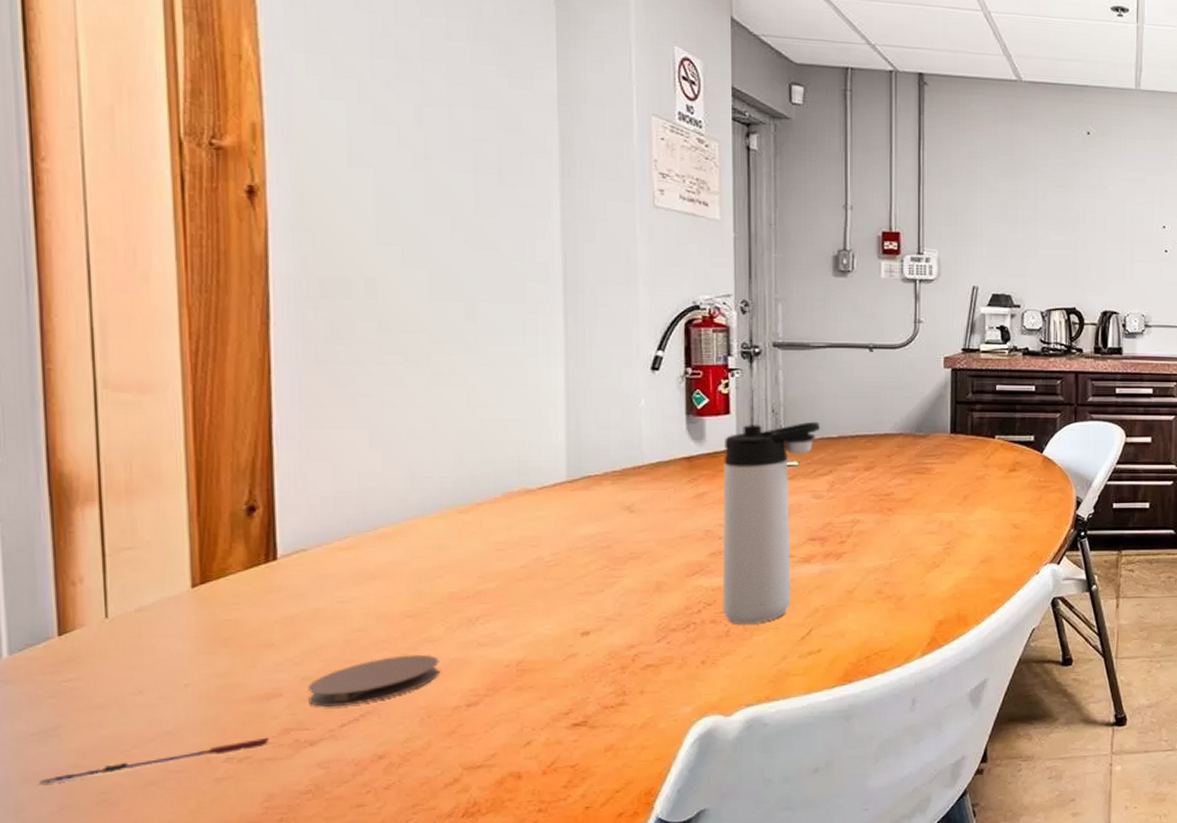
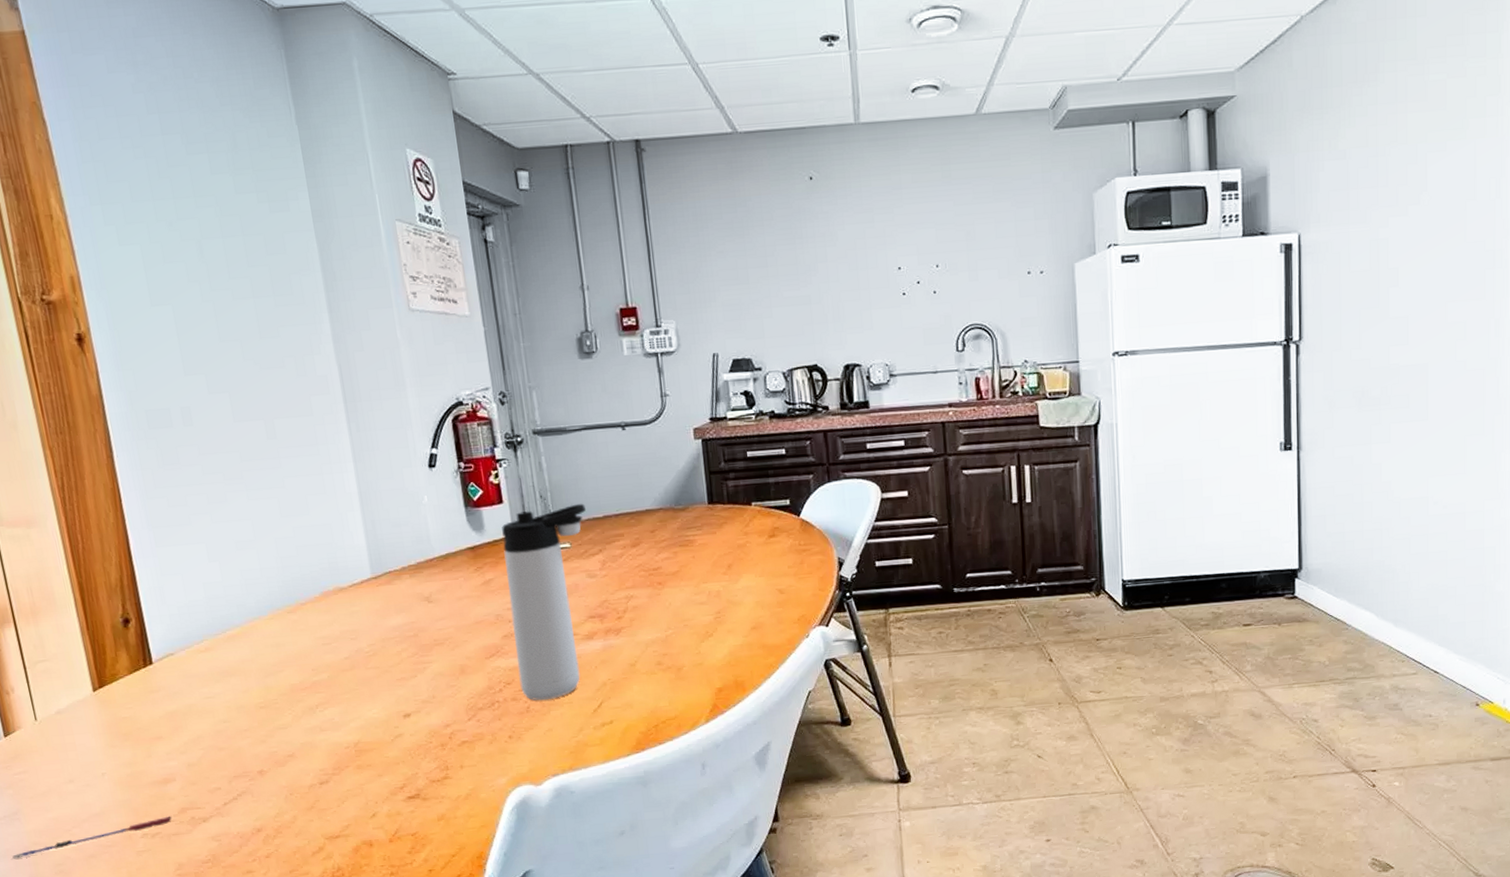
coaster: present [308,654,440,707] -> none [194,740,294,789]

